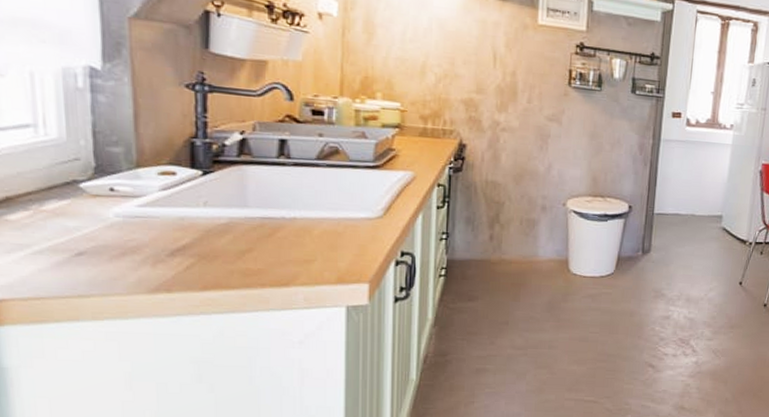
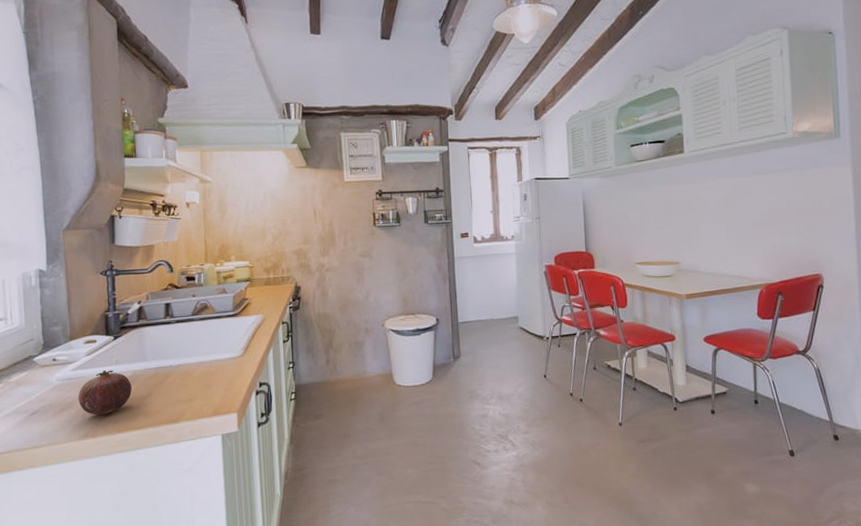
fruit: none [147,212,226,266] -> present [78,370,132,415]

